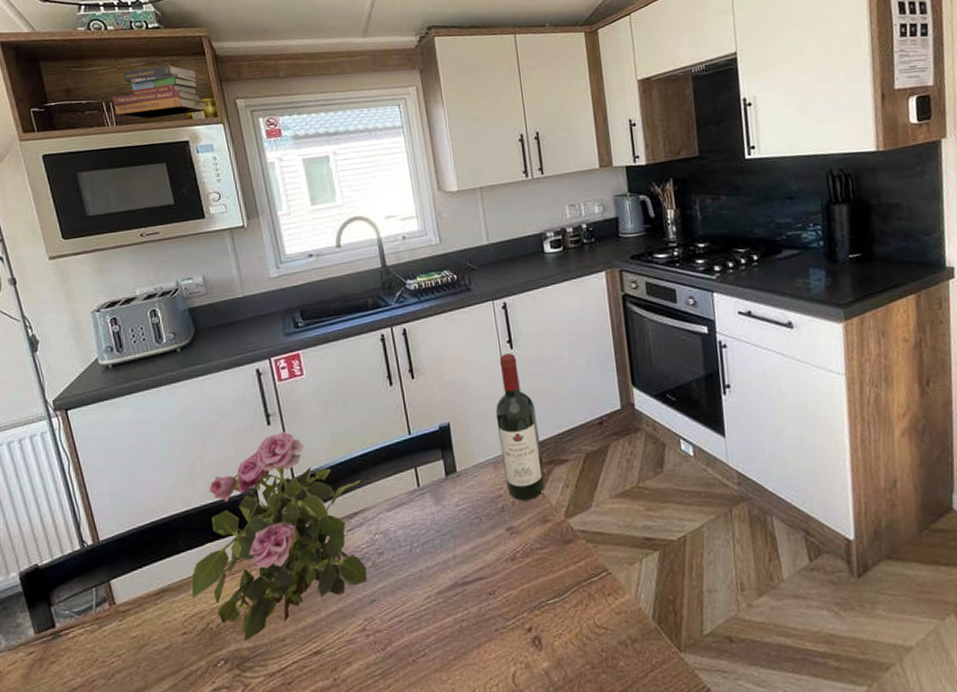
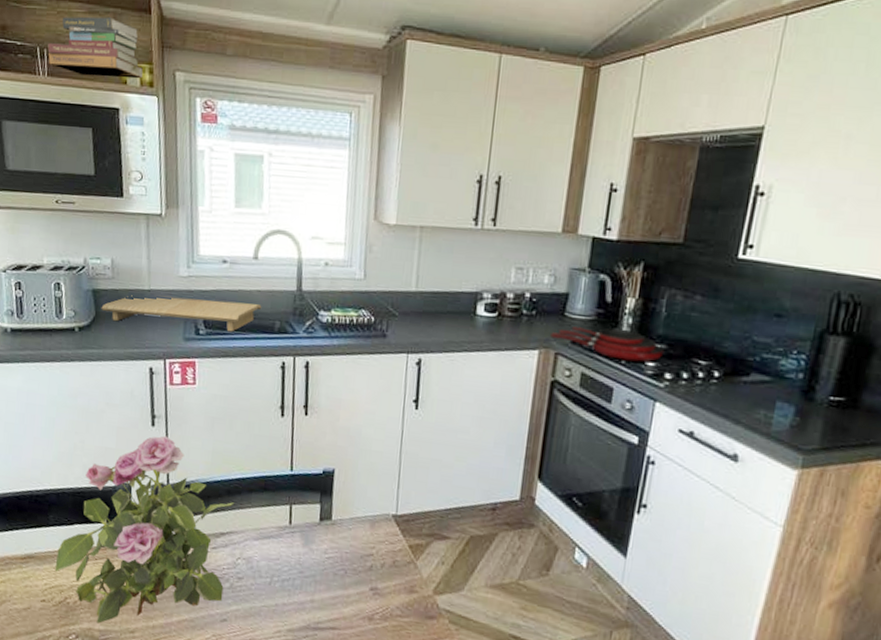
cutting board: none [199,287,353,334] -> present [101,295,262,332]
wine bottle: present [495,353,546,501] -> none [379,413,428,567]
frying pan: none [611,237,709,265] -> present [550,326,665,363]

